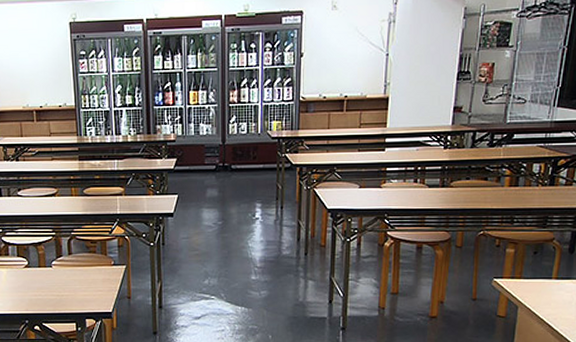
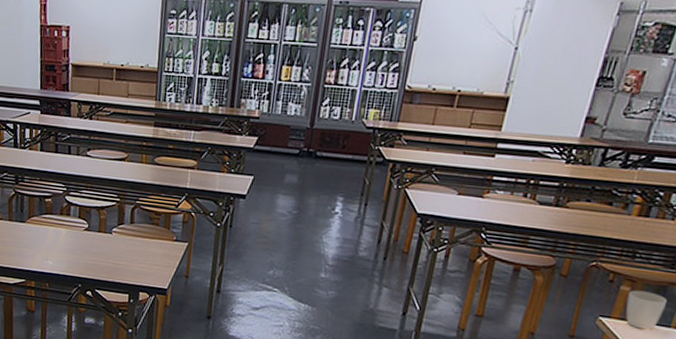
cup: none [513,250,545,284] -> present [625,290,667,330]

